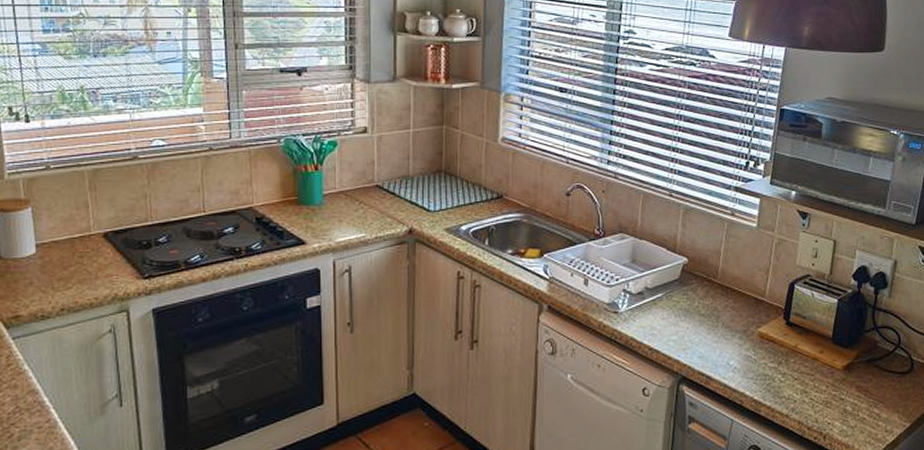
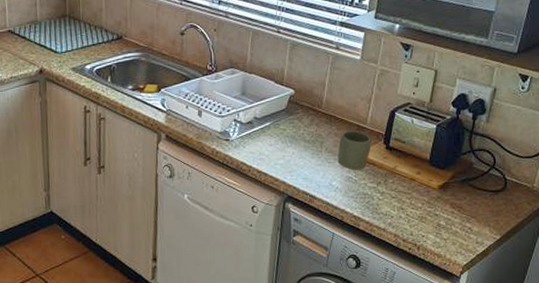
mug: none [735,304,771,348] -> present [337,130,371,170]

